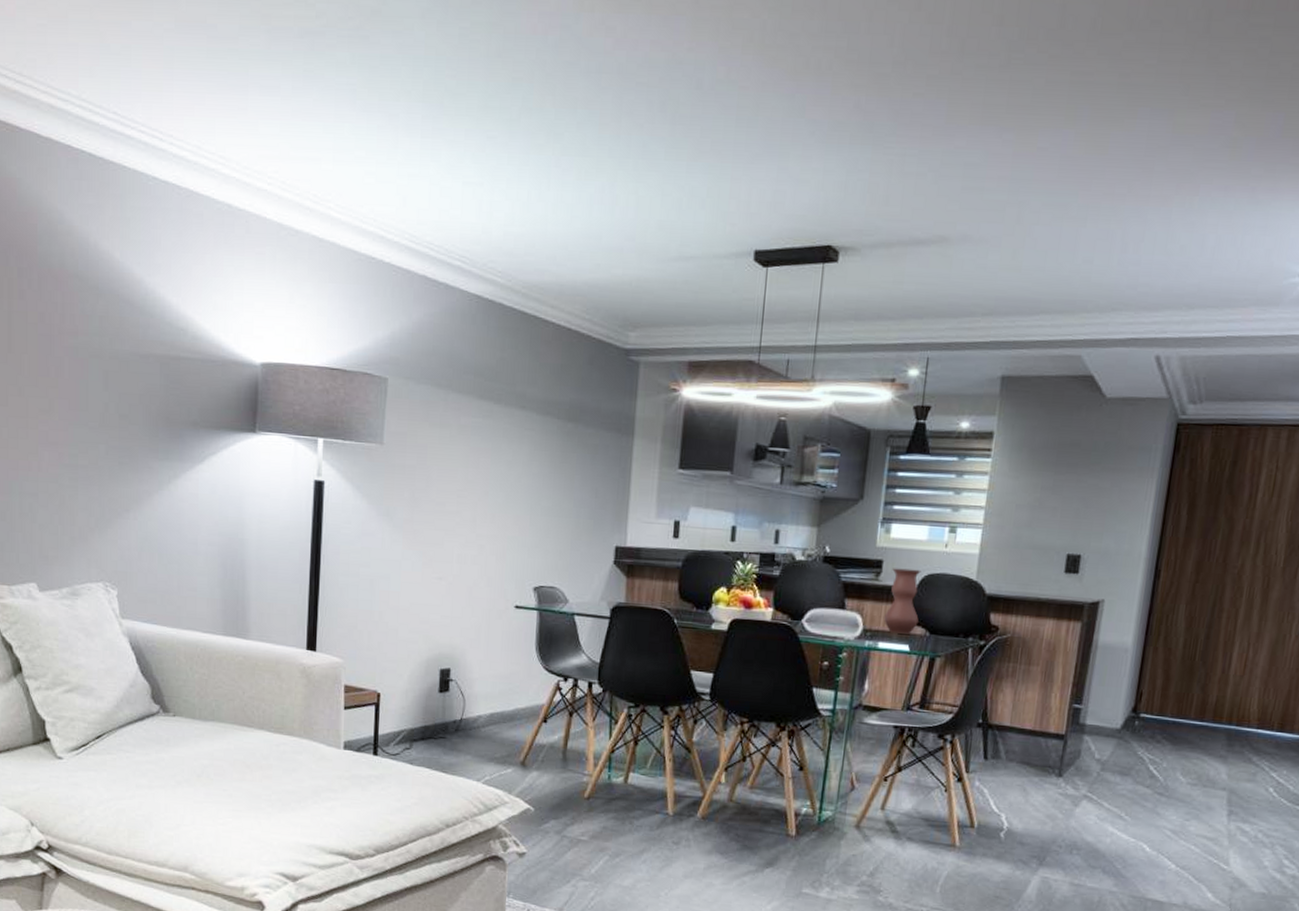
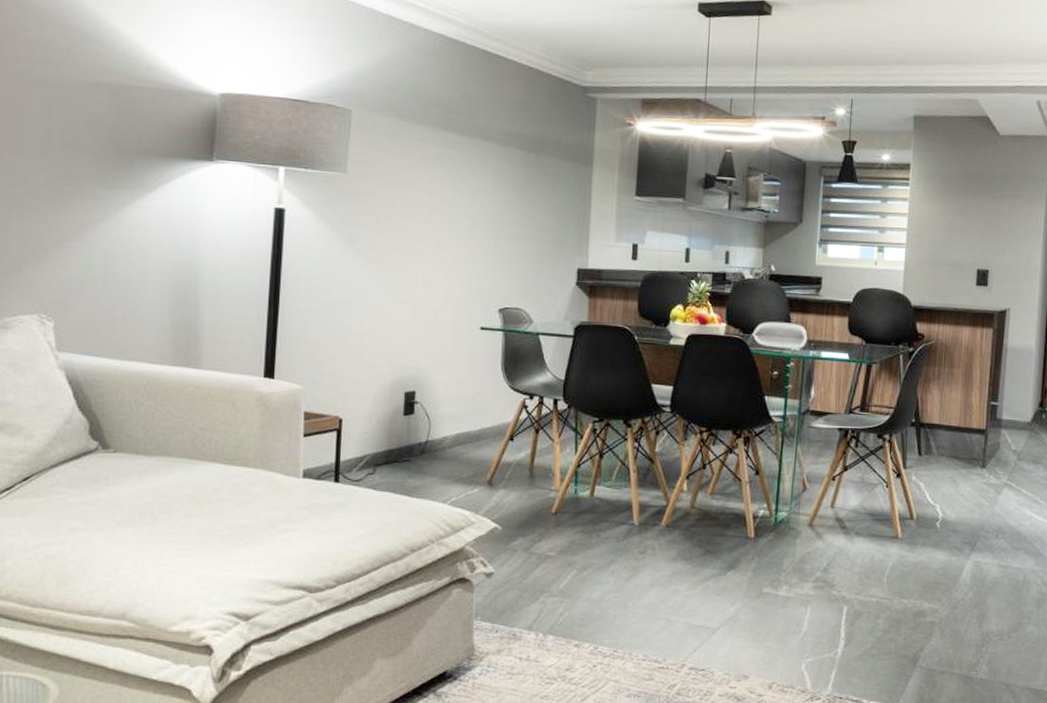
vase: present [884,568,921,634] -> none [825,284,856,344]

